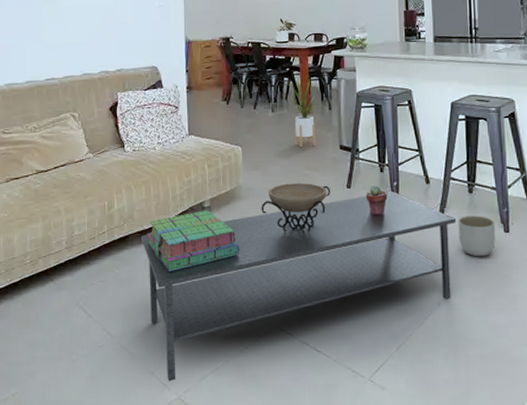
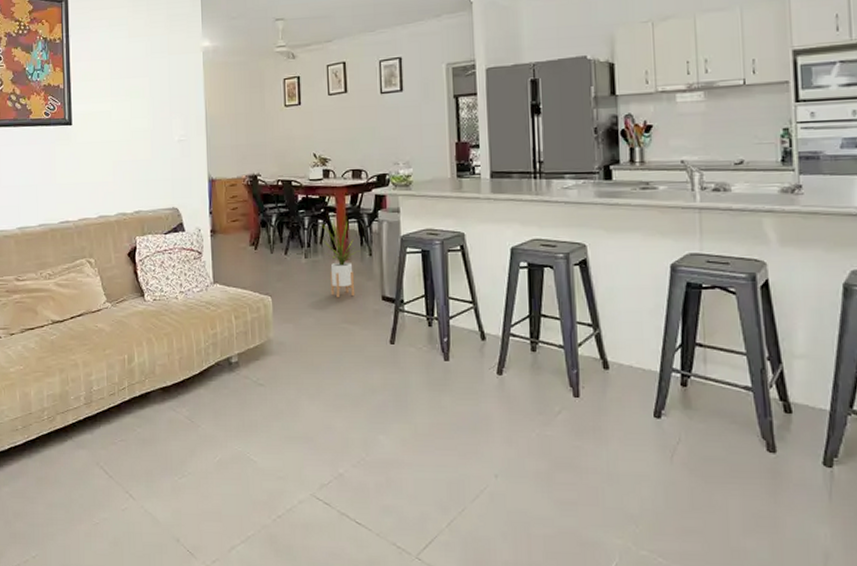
coffee table: present [141,192,457,382] -> none [164,349,517,551]
stack of books: present [147,210,240,272] -> none [170,366,272,433]
decorative bowl: present [261,183,330,232] -> none [294,338,371,392]
potted succulent: present [365,186,388,215] -> none [411,342,437,375]
planter: present [458,215,496,257] -> none [519,377,563,424]

